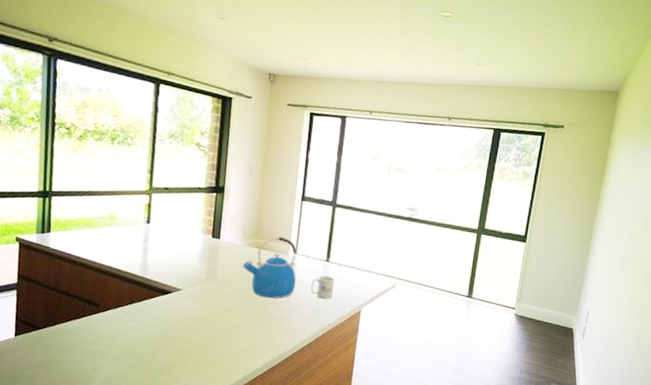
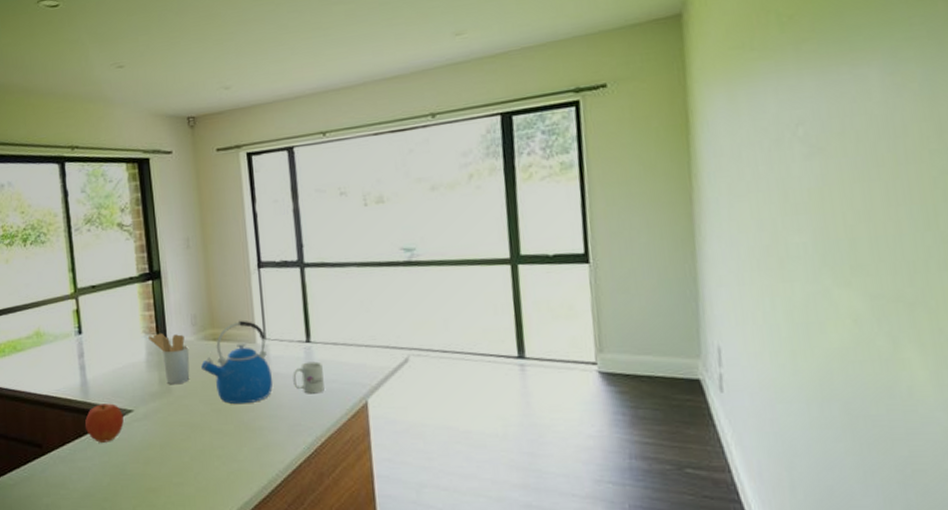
fruit: none [139,280,173,311] -> present [85,403,124,443]
utensil holder: none [205,234,236,276] -> present [148,332,190,385]

